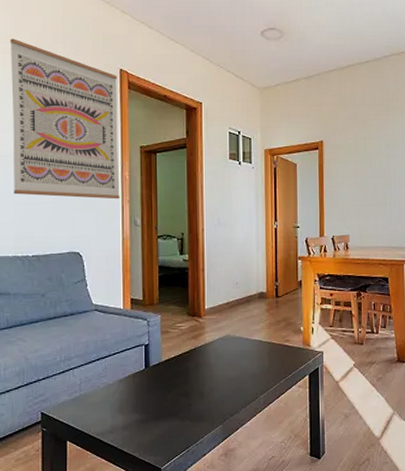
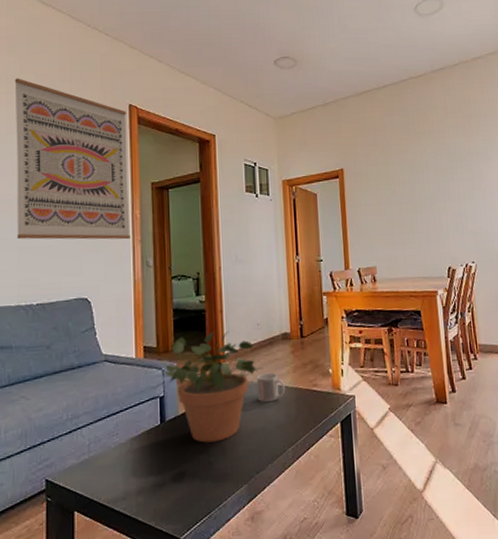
potted plant: none [149,288,240,387] -> present [164,331,263,443]
mug: none [233,327,260,354] -> present [256,372,286,403]

